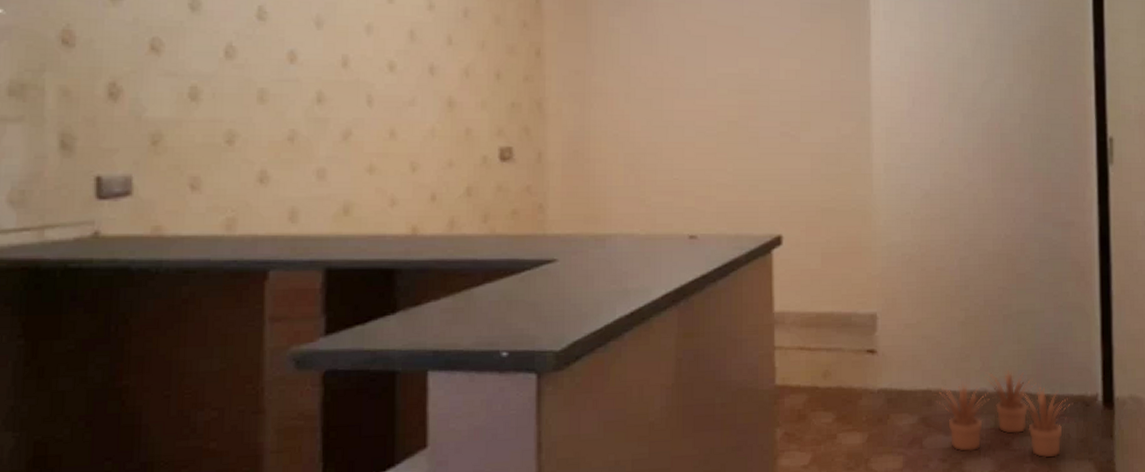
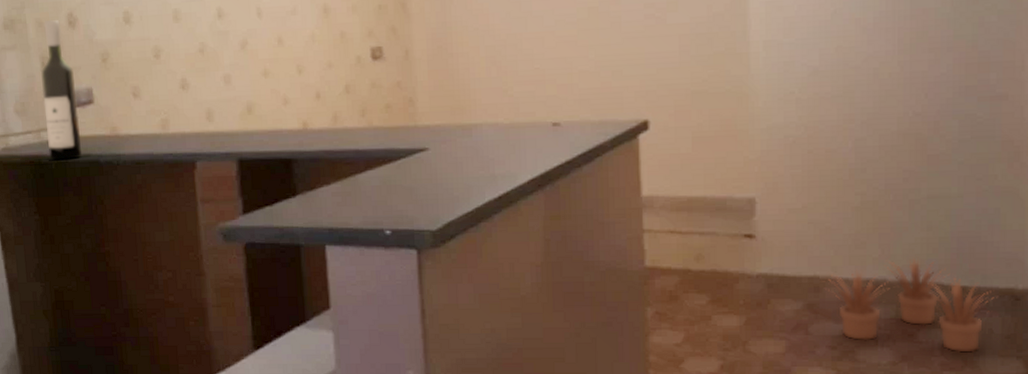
bottle: none [53,89,108,267] -> present [41,20,83,160]

